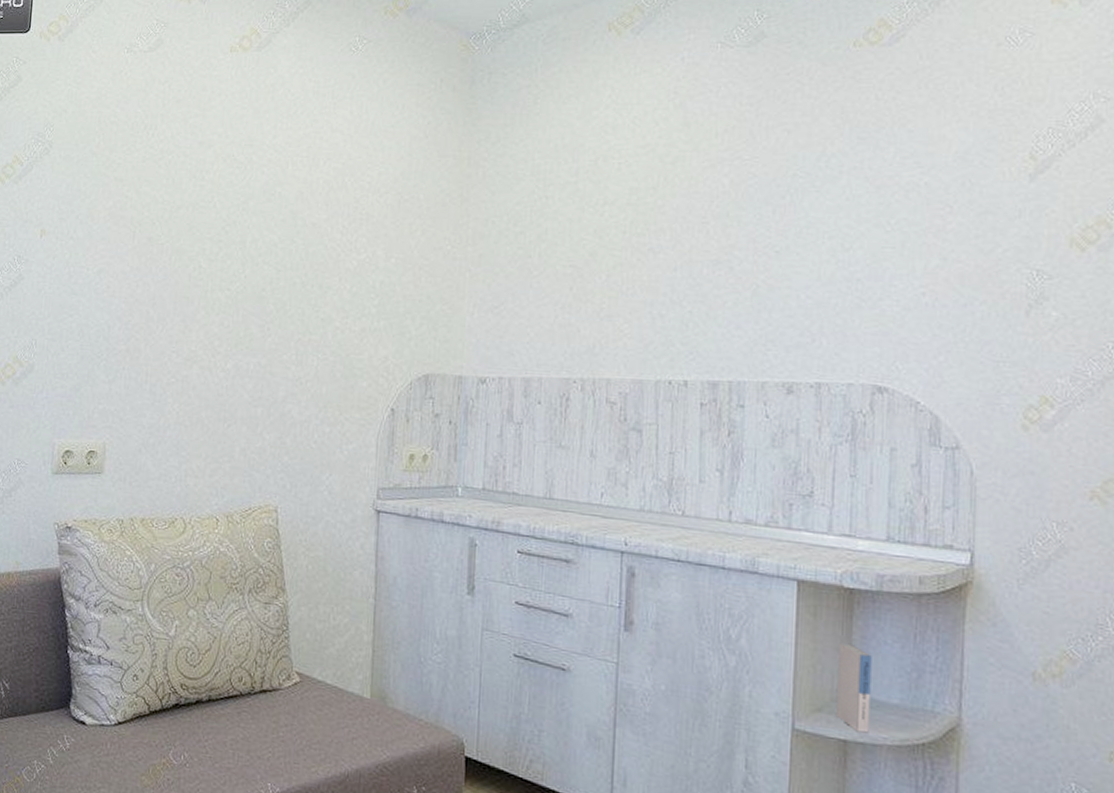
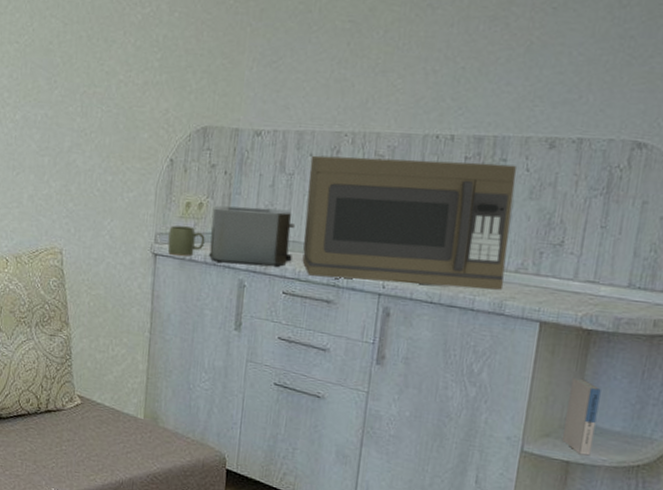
mug: none [391,479,431,514] -> present [167,225,205,257]
toaster: none [435,457,527,525] -> present [208,205,296,268]
microwave: none [536,403,756,546] -> present [302,155,517,290]

